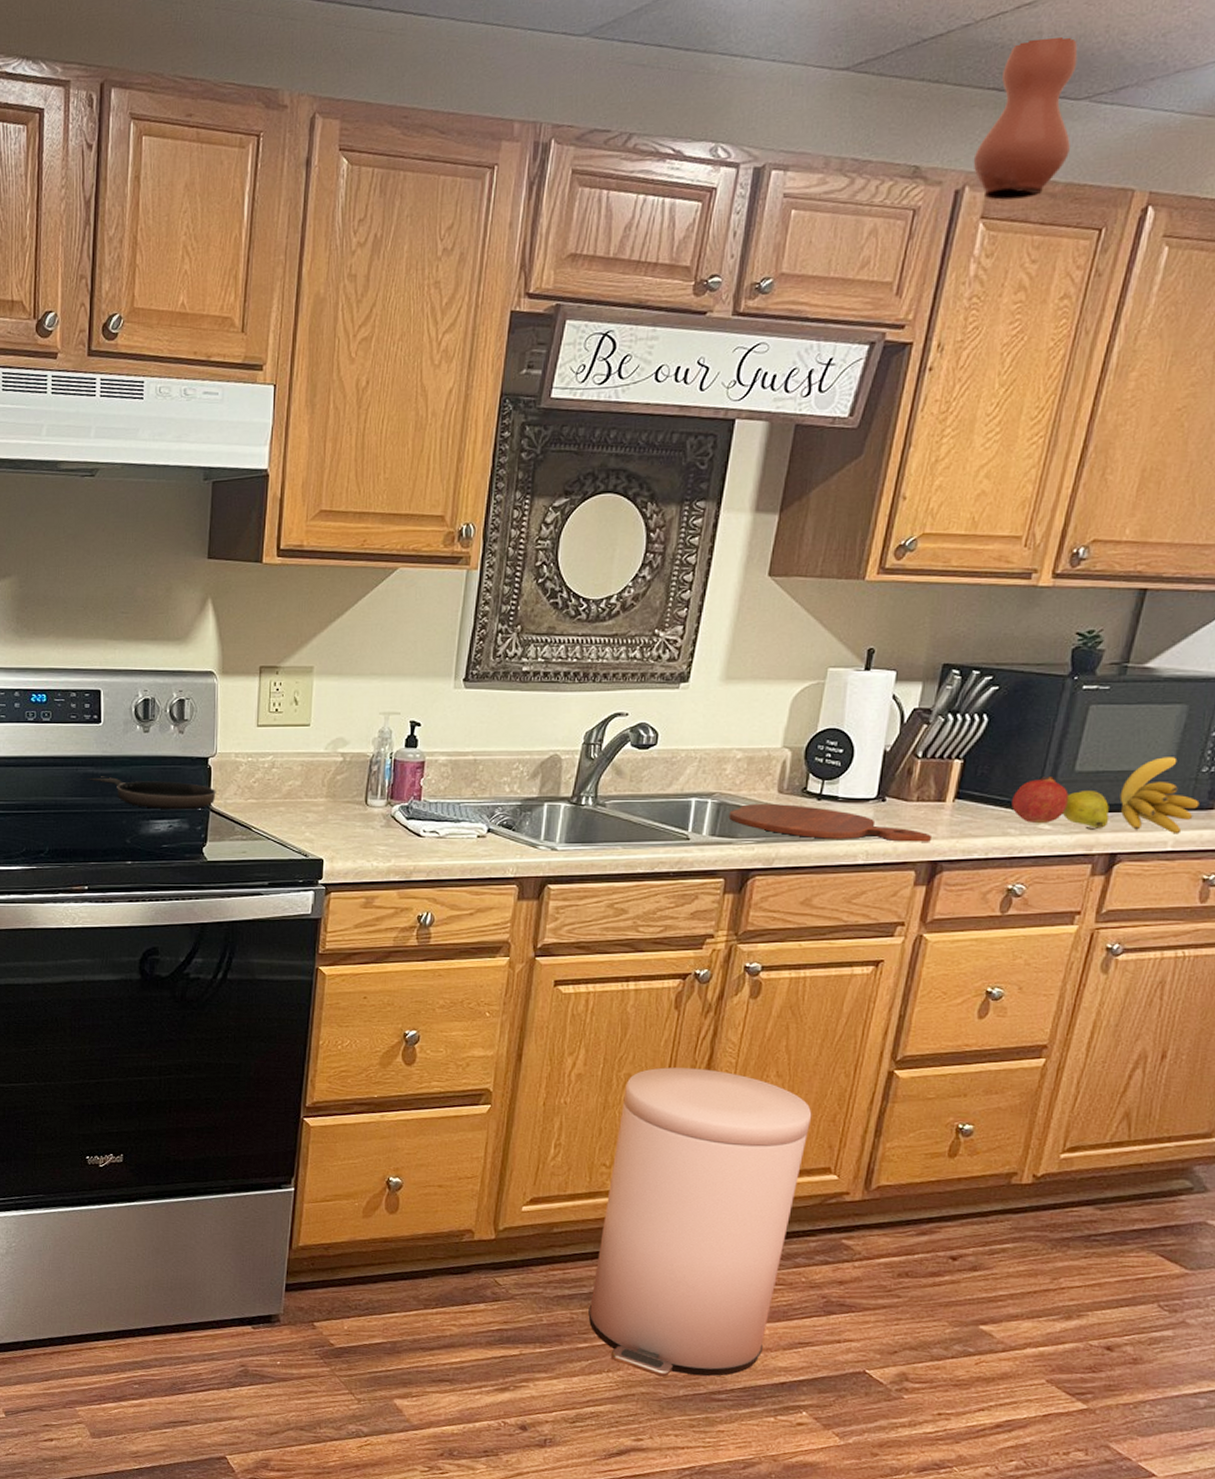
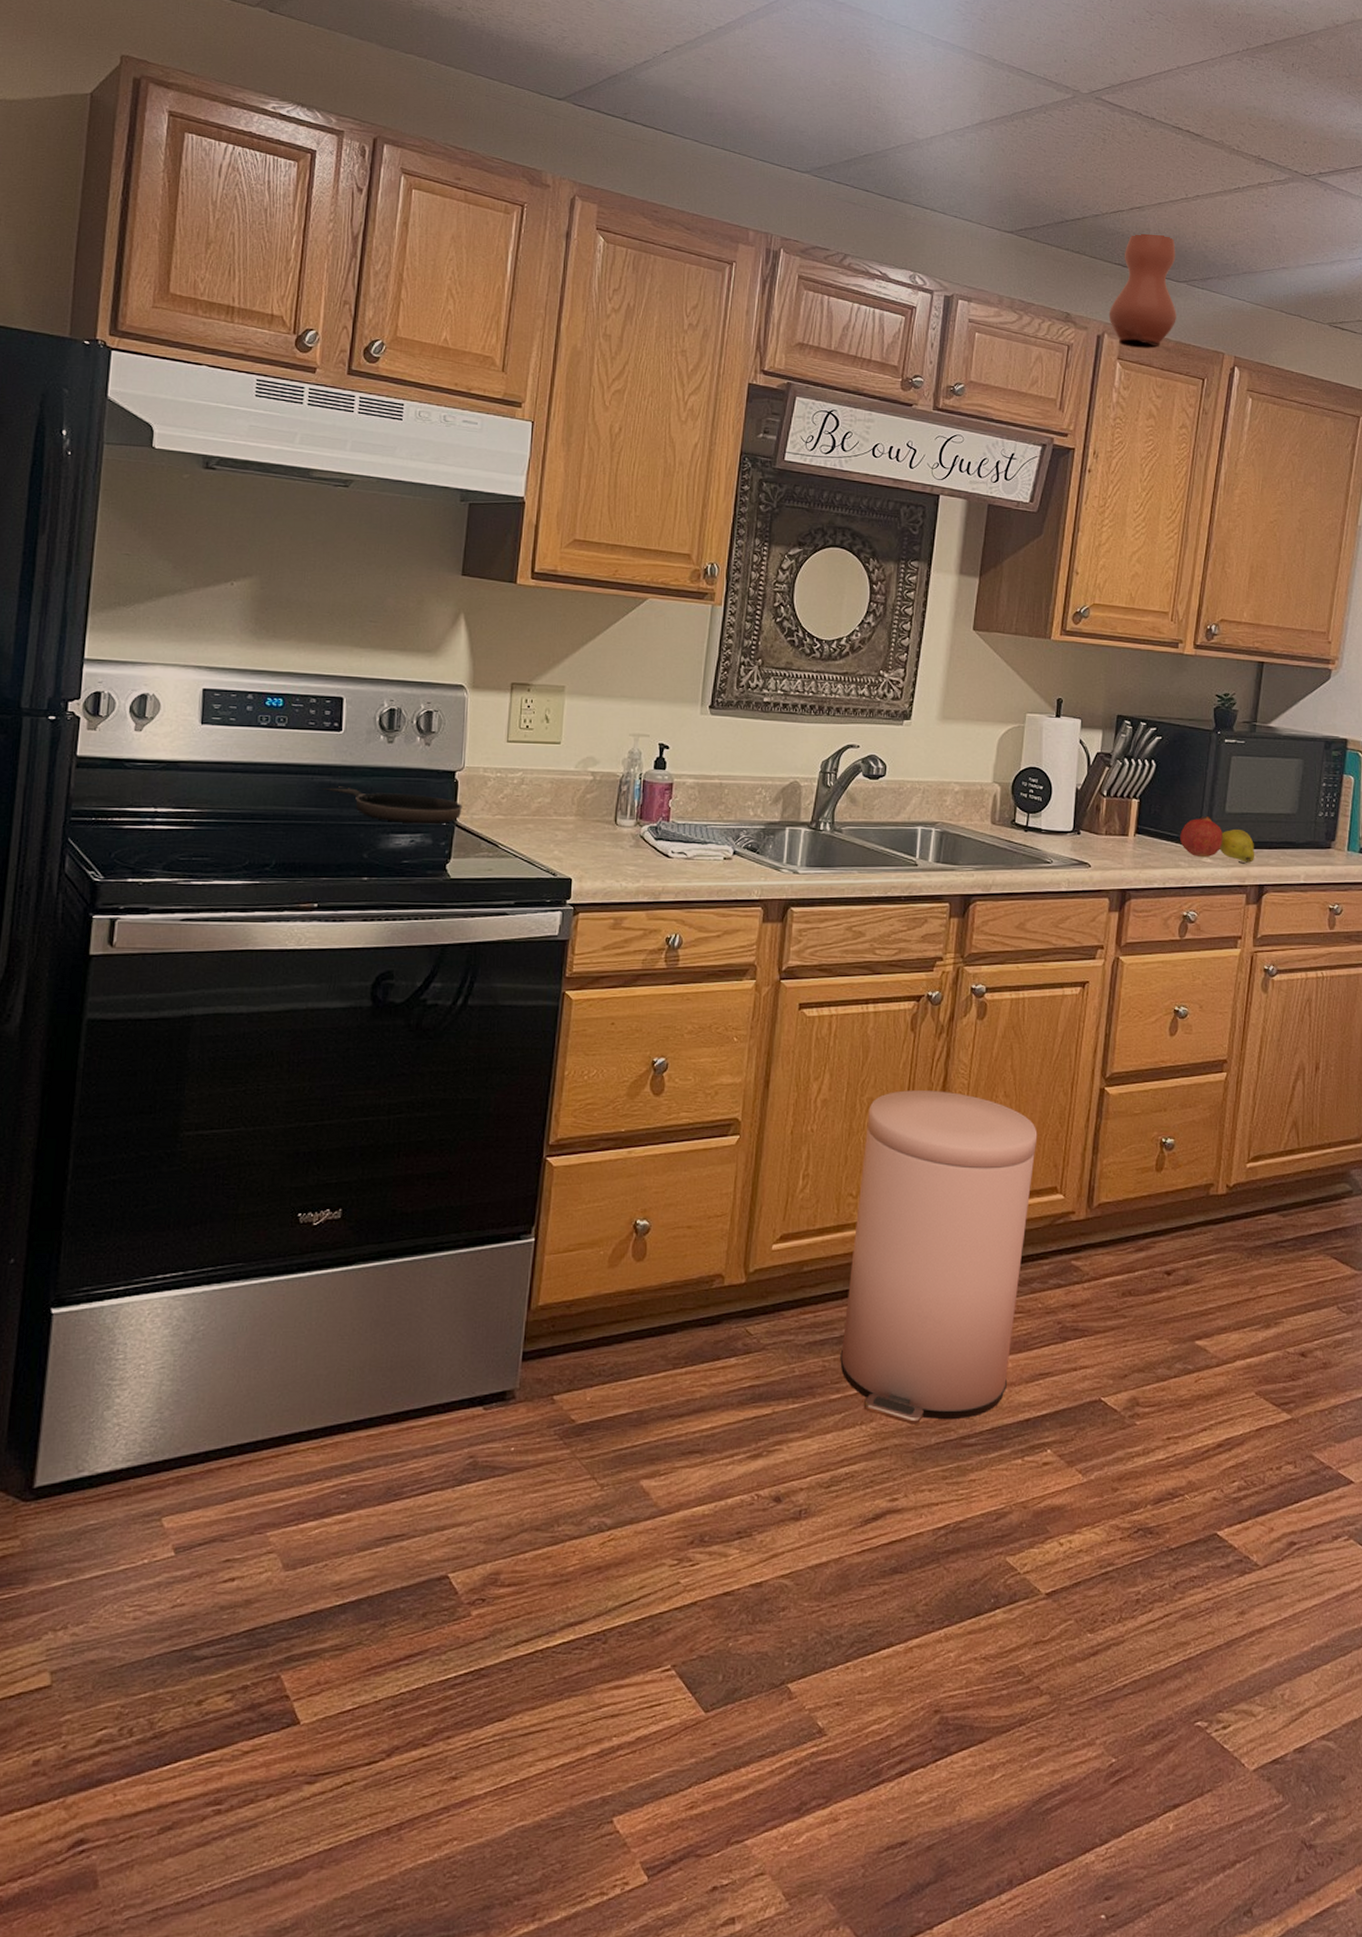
cutting board: present [728,803,933,842] -> none [950,833,1120,872]
banana: present [1119,757,1200,834] -> none [1261,802,1320,869]

